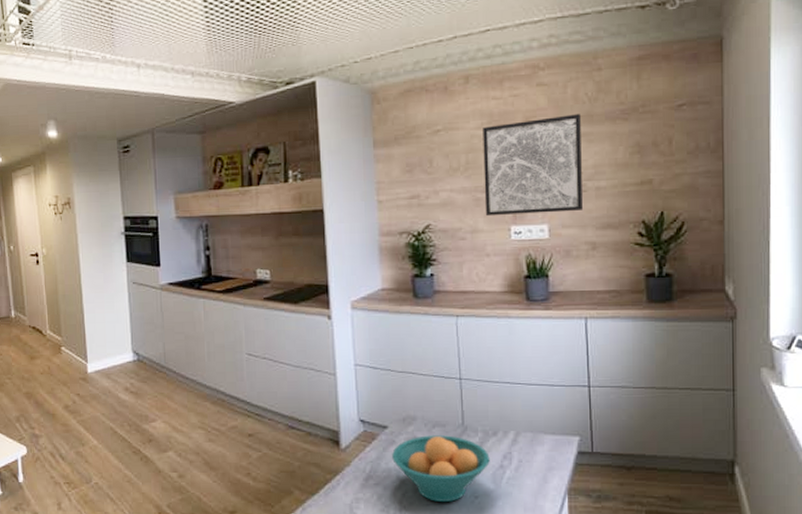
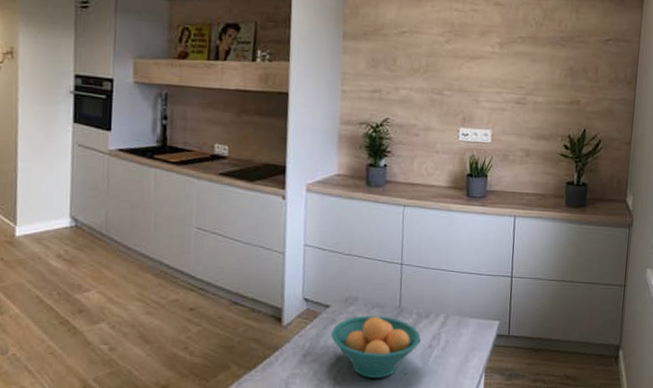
wall art: present [483,114,583,217] -> none [439,34,528,121]

